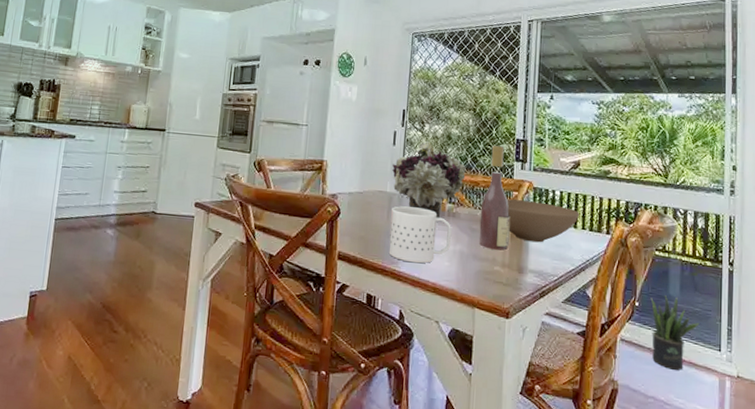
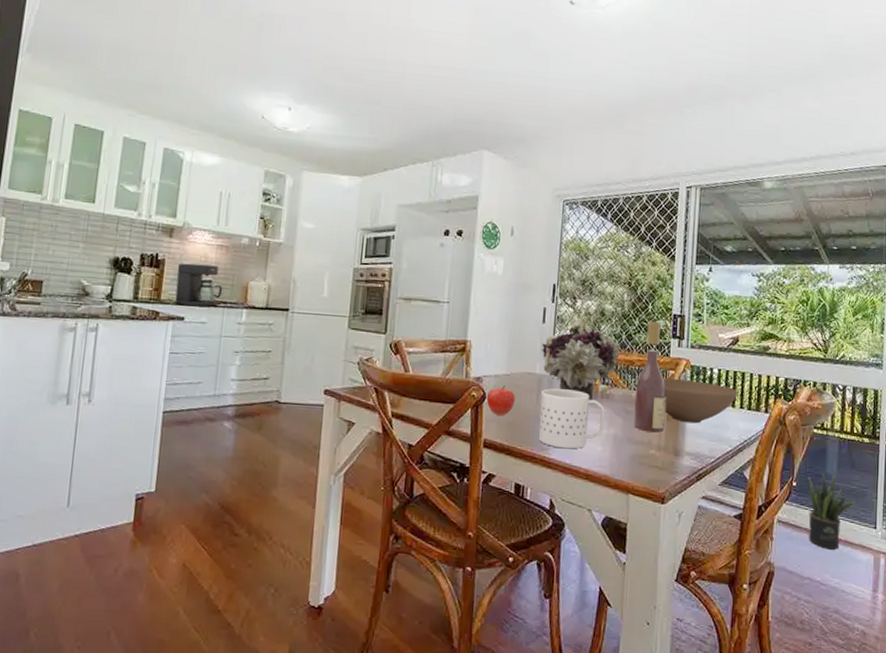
coffee maker: none [67,88,109,127] -> present [174,263,223,308]
fruit: none [341,202,367,231] -> present [486,385,515,417]

